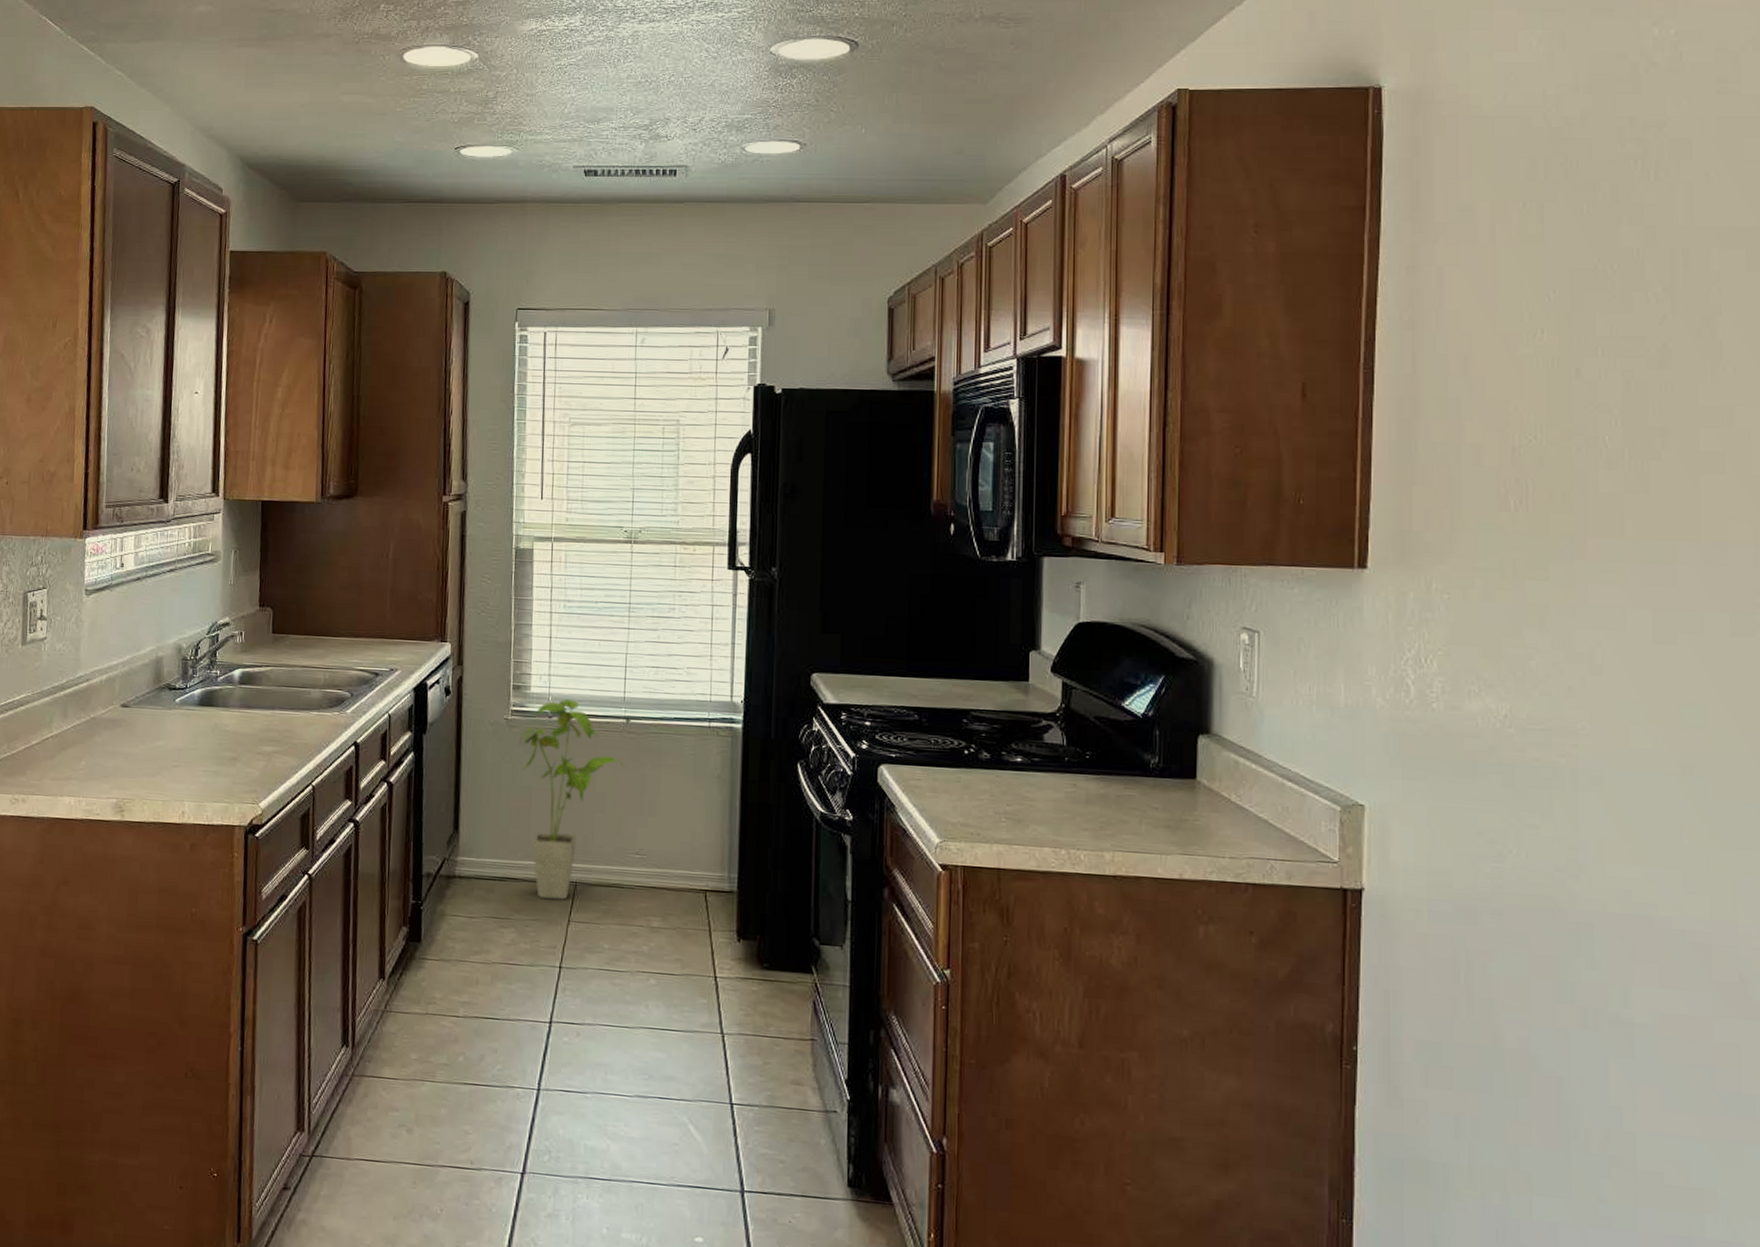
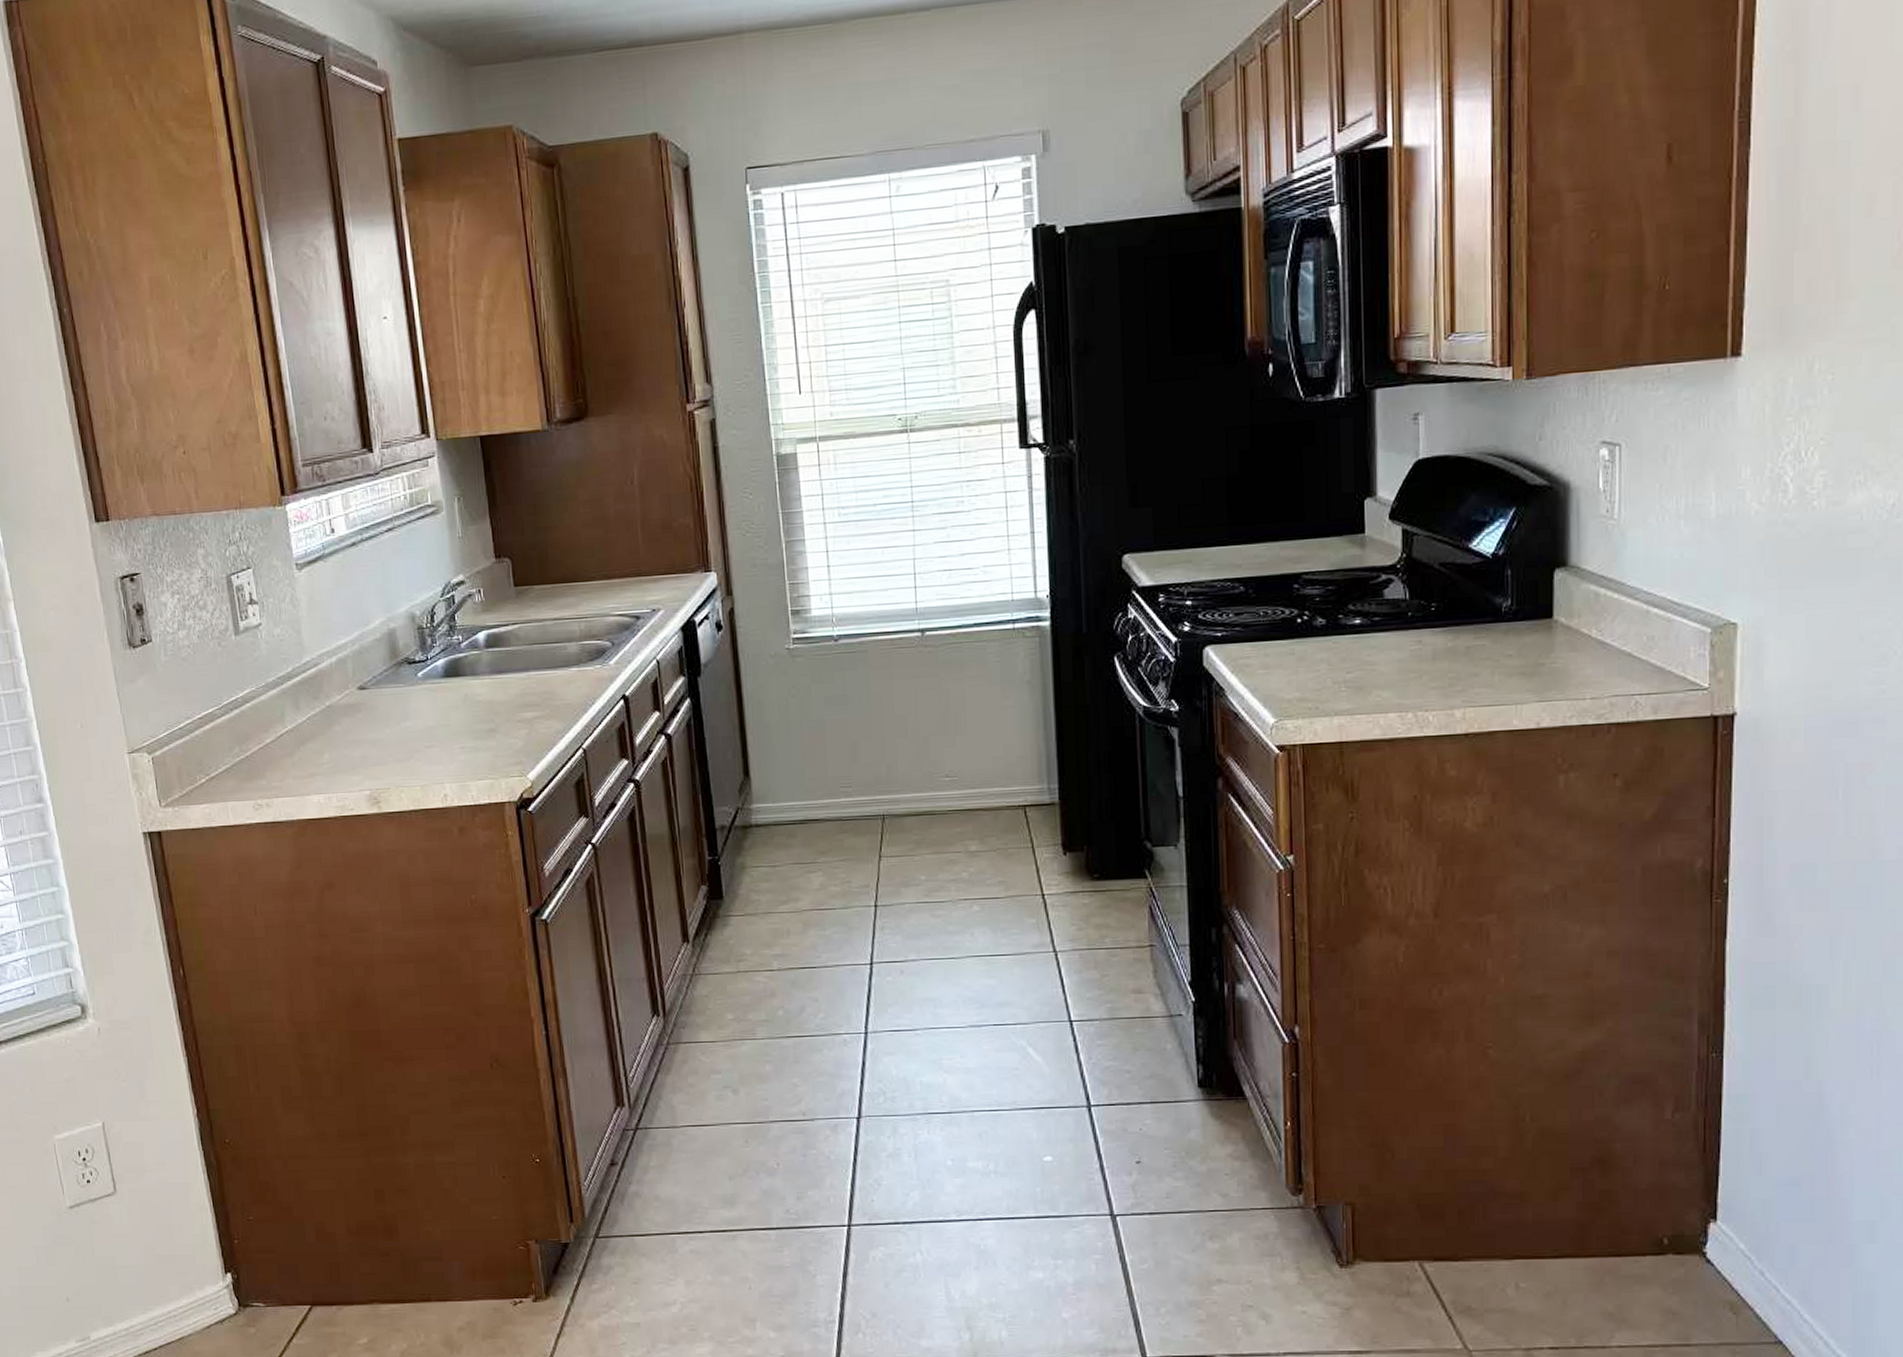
house plant: present [520,698,625,900] -> none [805,617,924,838]

